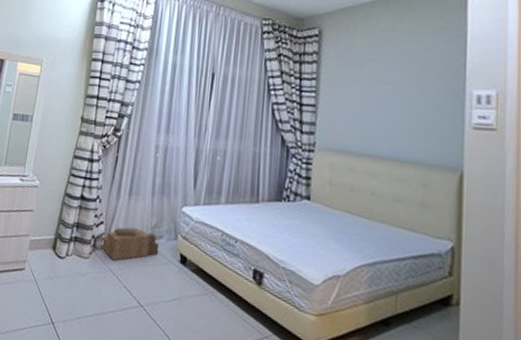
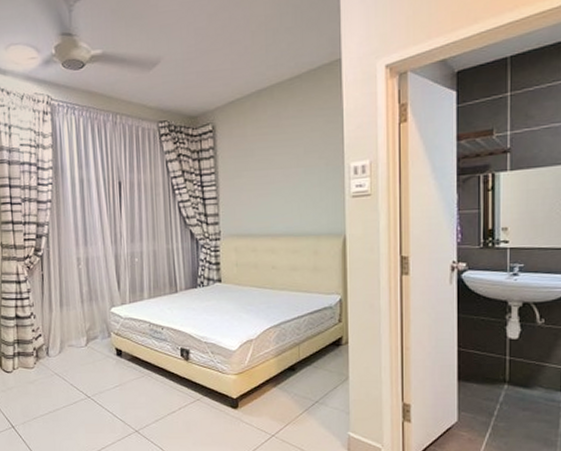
cardboard box: present [100,226,159,261] -> none [42,334,95,365]

